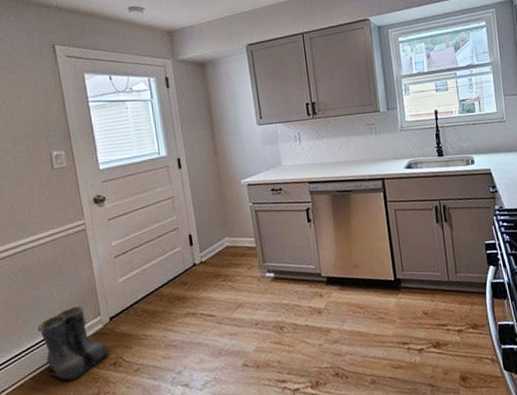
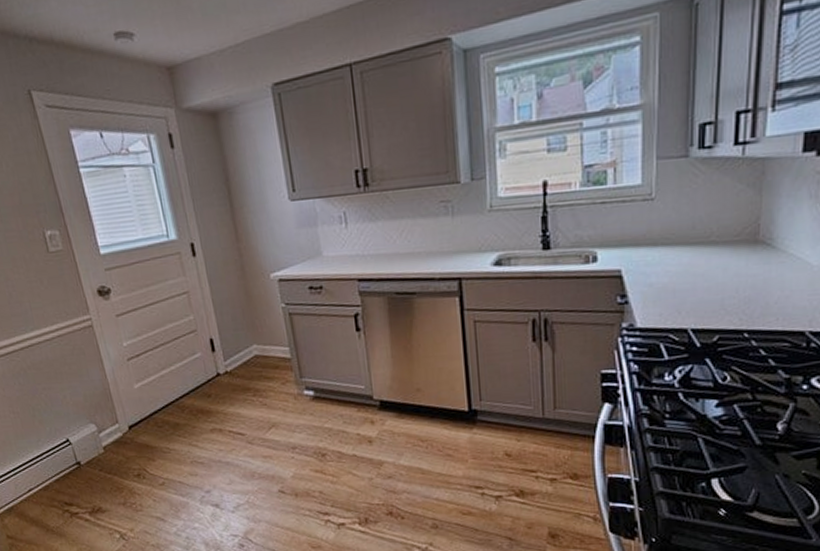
boots: present [37,305,111,381] -> none [55,410,133,487]

